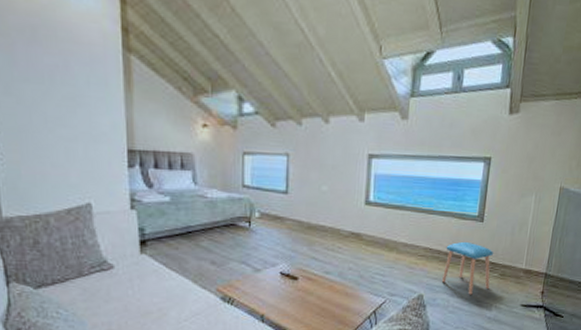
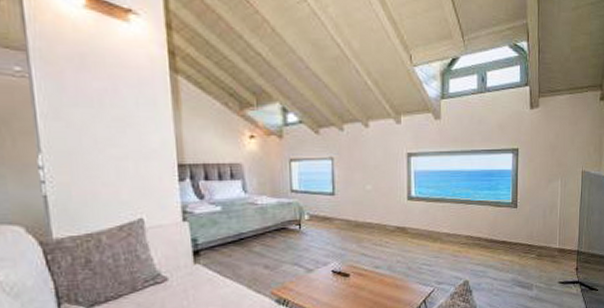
stool: present [441,241,494,295] -> none [484,227,530,277]

